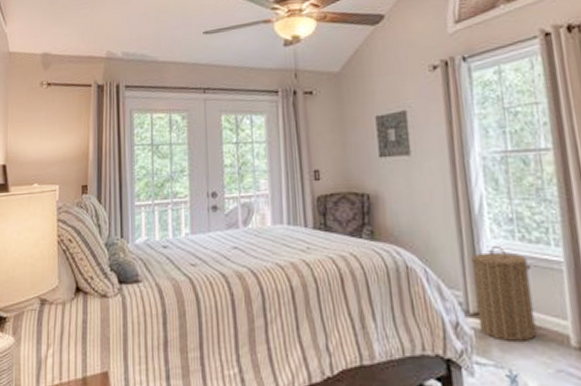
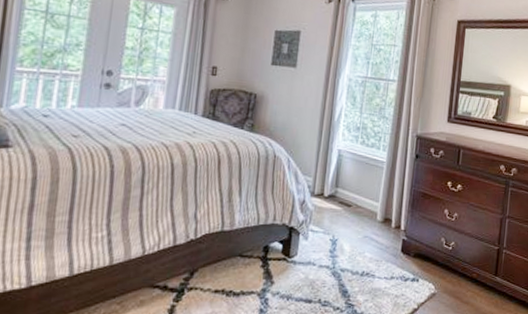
laundry hamper: present [471,245,537,341] -> none [320,145,364,216]

